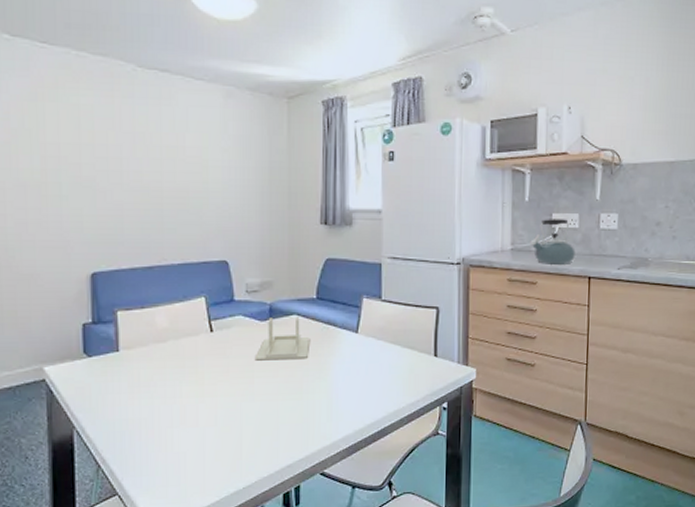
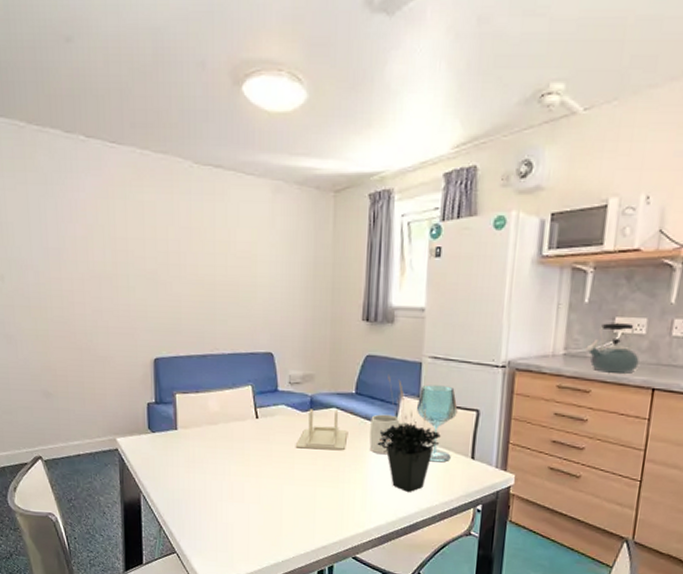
mug: none [332,318,372,360] -> present [369,414,409,455]
potted plant: none [341,277,404,396] -> present [377,374,441,492]
wine glass: none [378,285,419,363] -> present [416,385,458,462]

